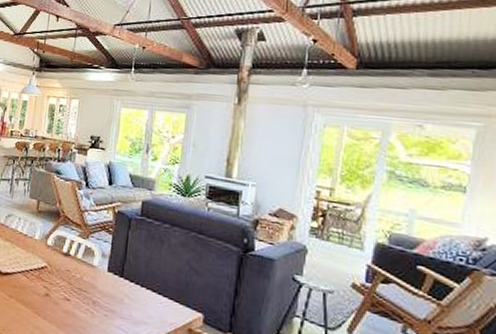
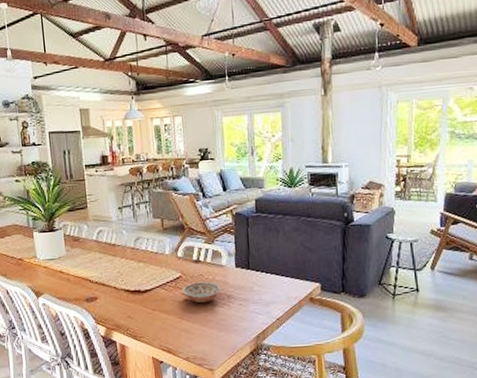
bowl: none [44,277,88,304] -> present [182,281,222,304]

